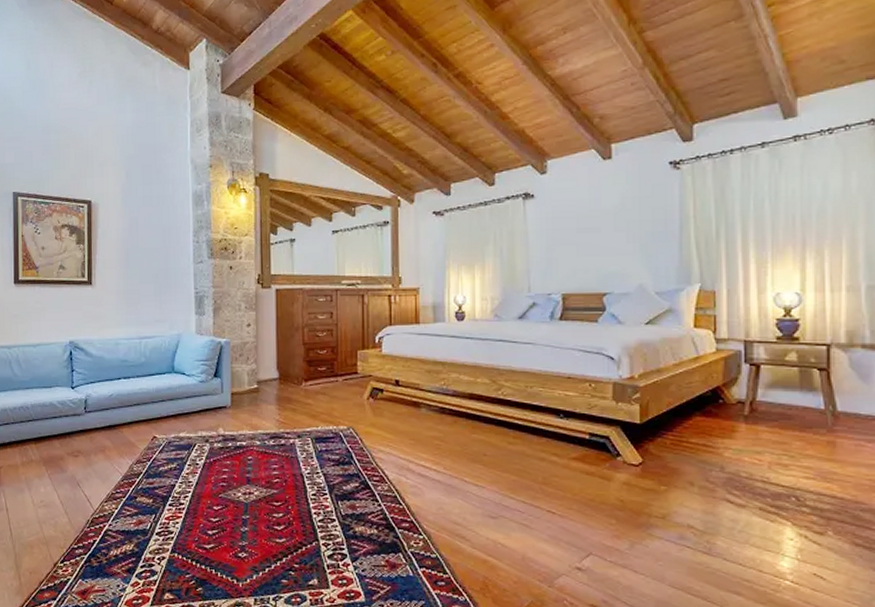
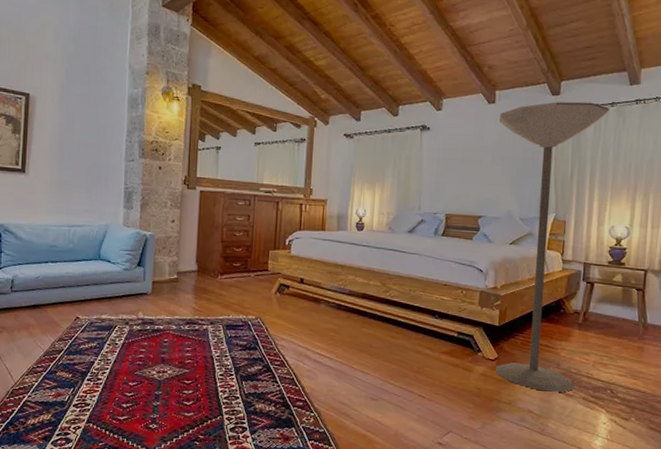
floor lamp: none [618,145,759,502] -> present [495,102,609,393]

